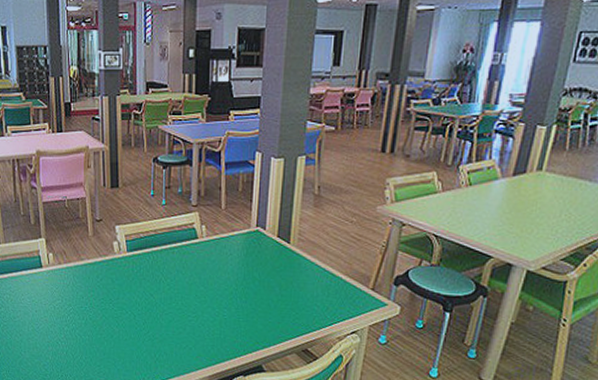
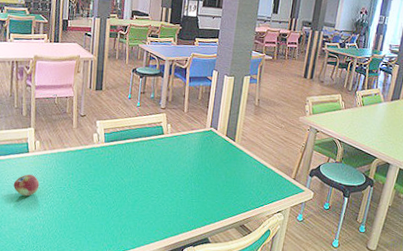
fruit: none [29,293,58,319] -> present [13,174,40,197]

